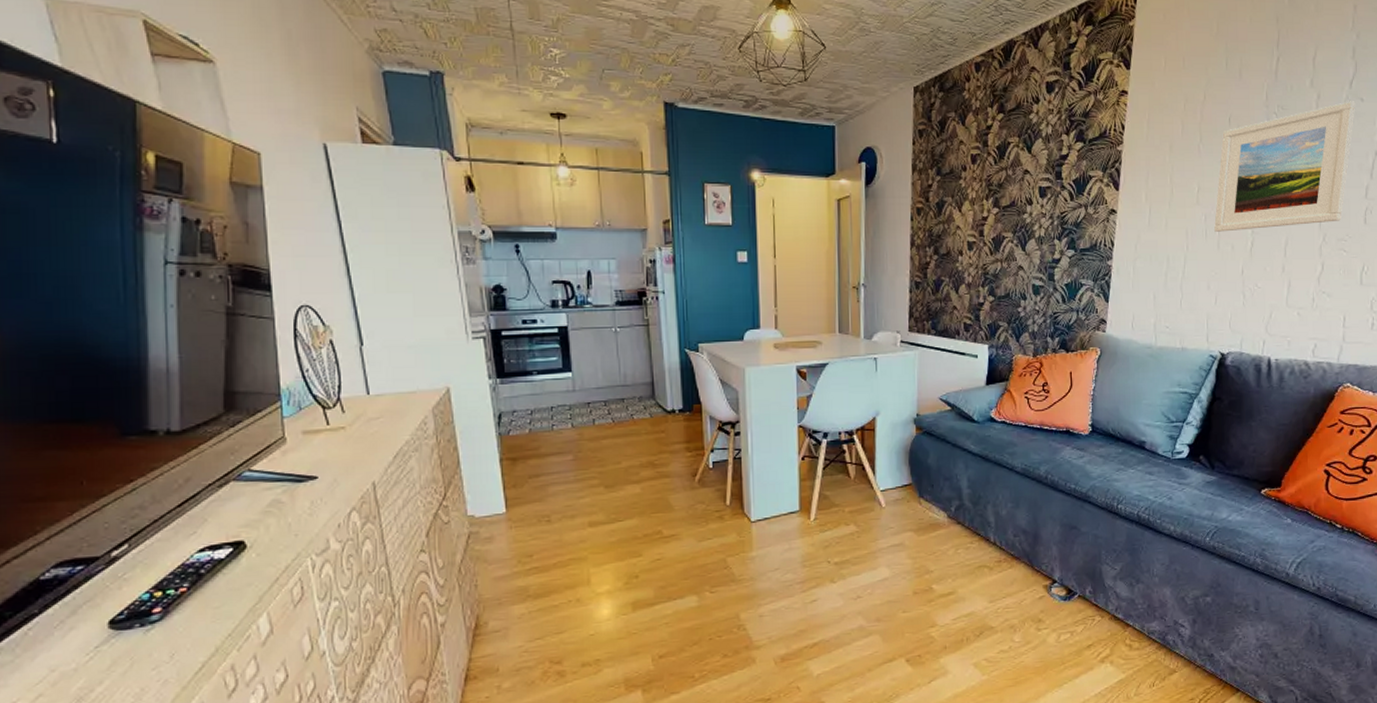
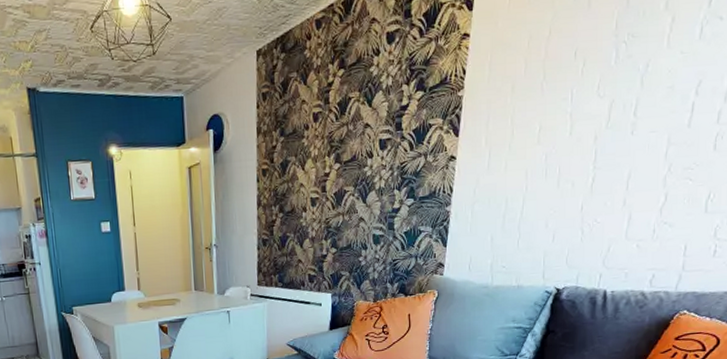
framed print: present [1214,101,1356,232] -> none [555,20,714,170]

